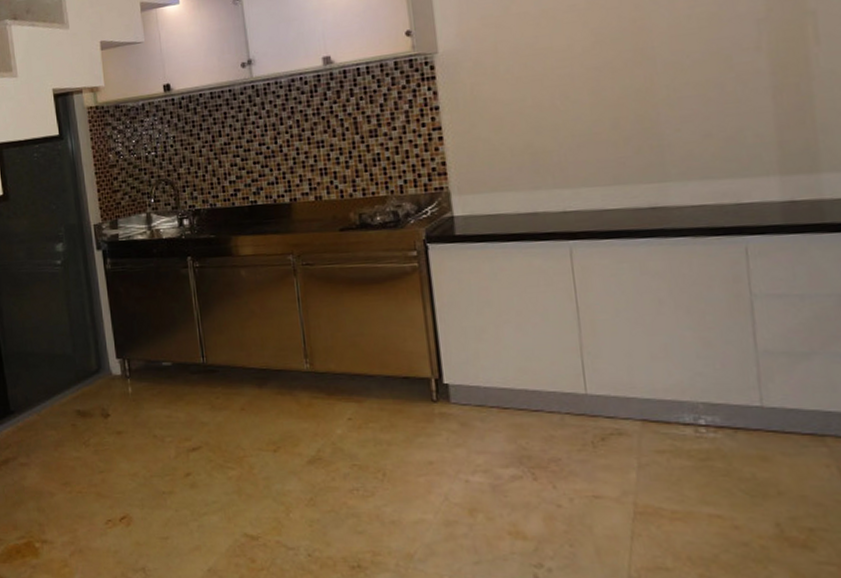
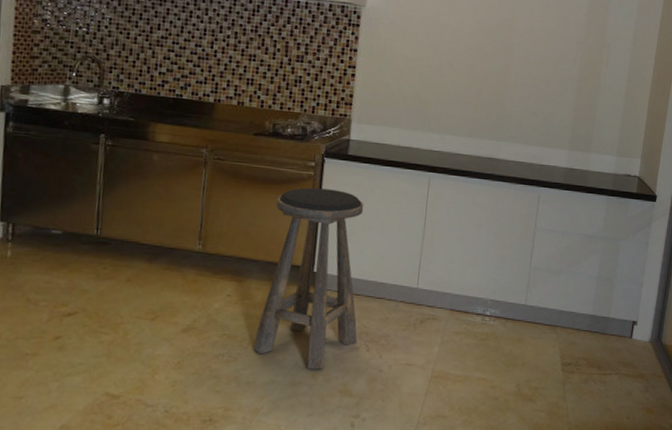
stool: none [381,280,519,505] -> present [253,187,364,370]

